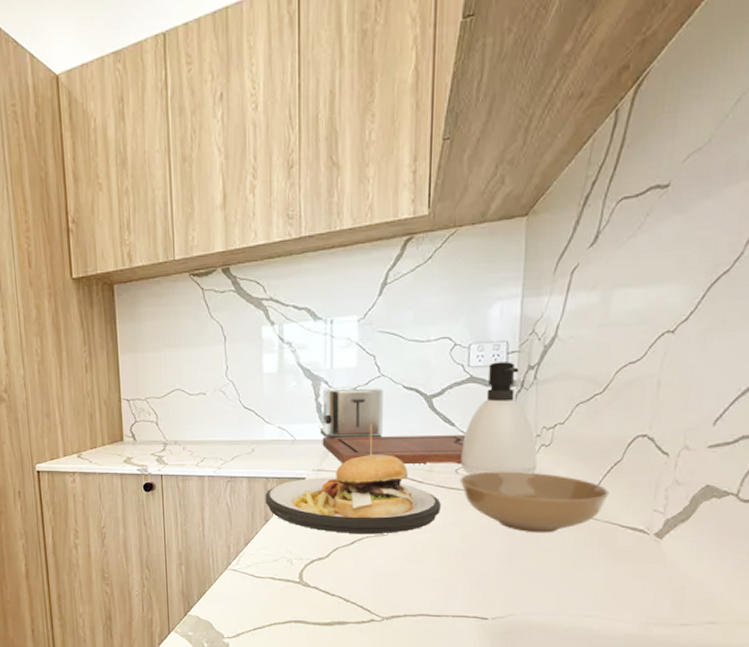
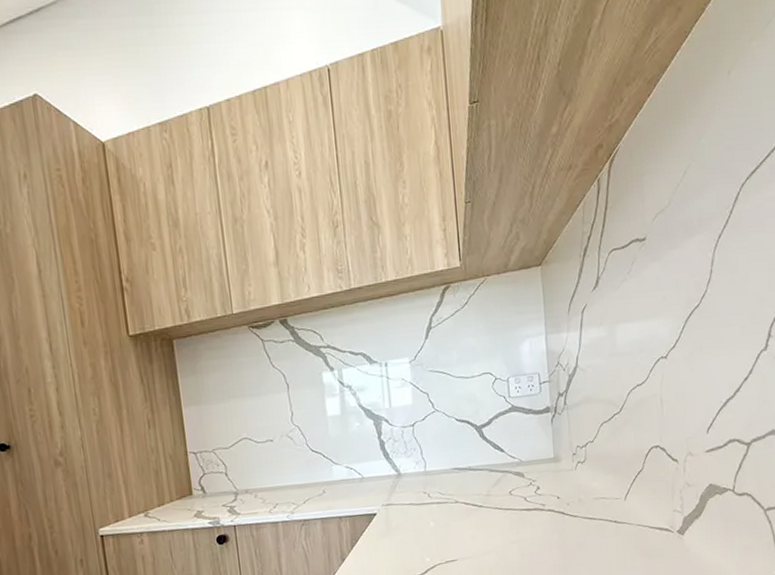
plate: present [265,424,441,535] -> none [339,456,501,564]
toaster: present [319,386,384,439] -> none [382,421,443,474]
cutting board: present [322,435,466,464] -> none [388,459,515,496]
bowl: present [459,471,610,533] -> none [514,487,638,542]
soap dispenser: present [460,362,537,475] -> none [512,391,577,496]

